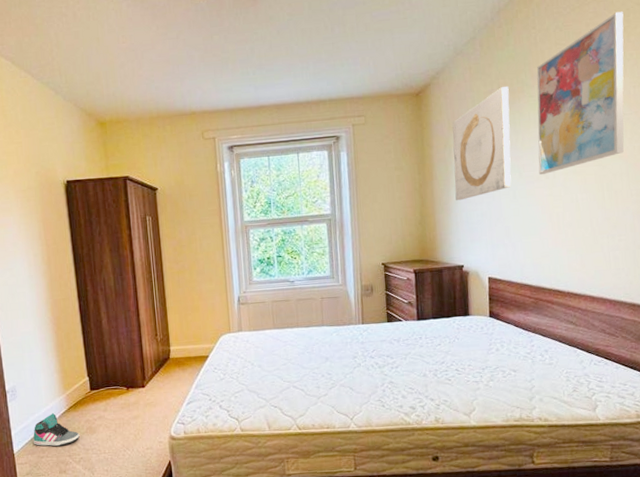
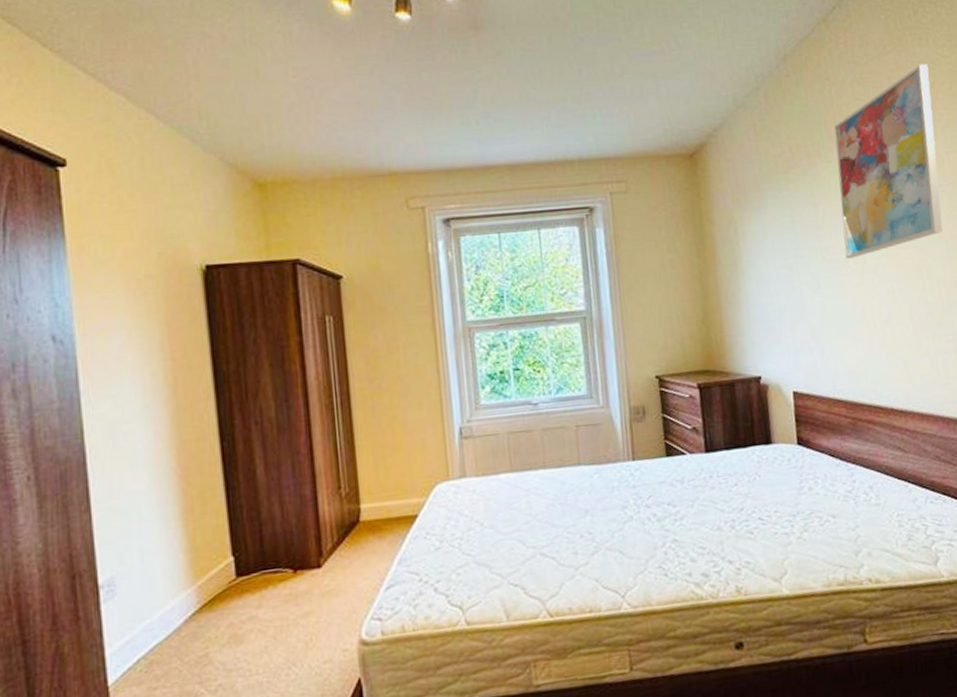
sneaker: present [33,412,80,447] -> none [141,615,218,671]
wall art: present [452,87,512,201] -> none [736,149,814,292]

